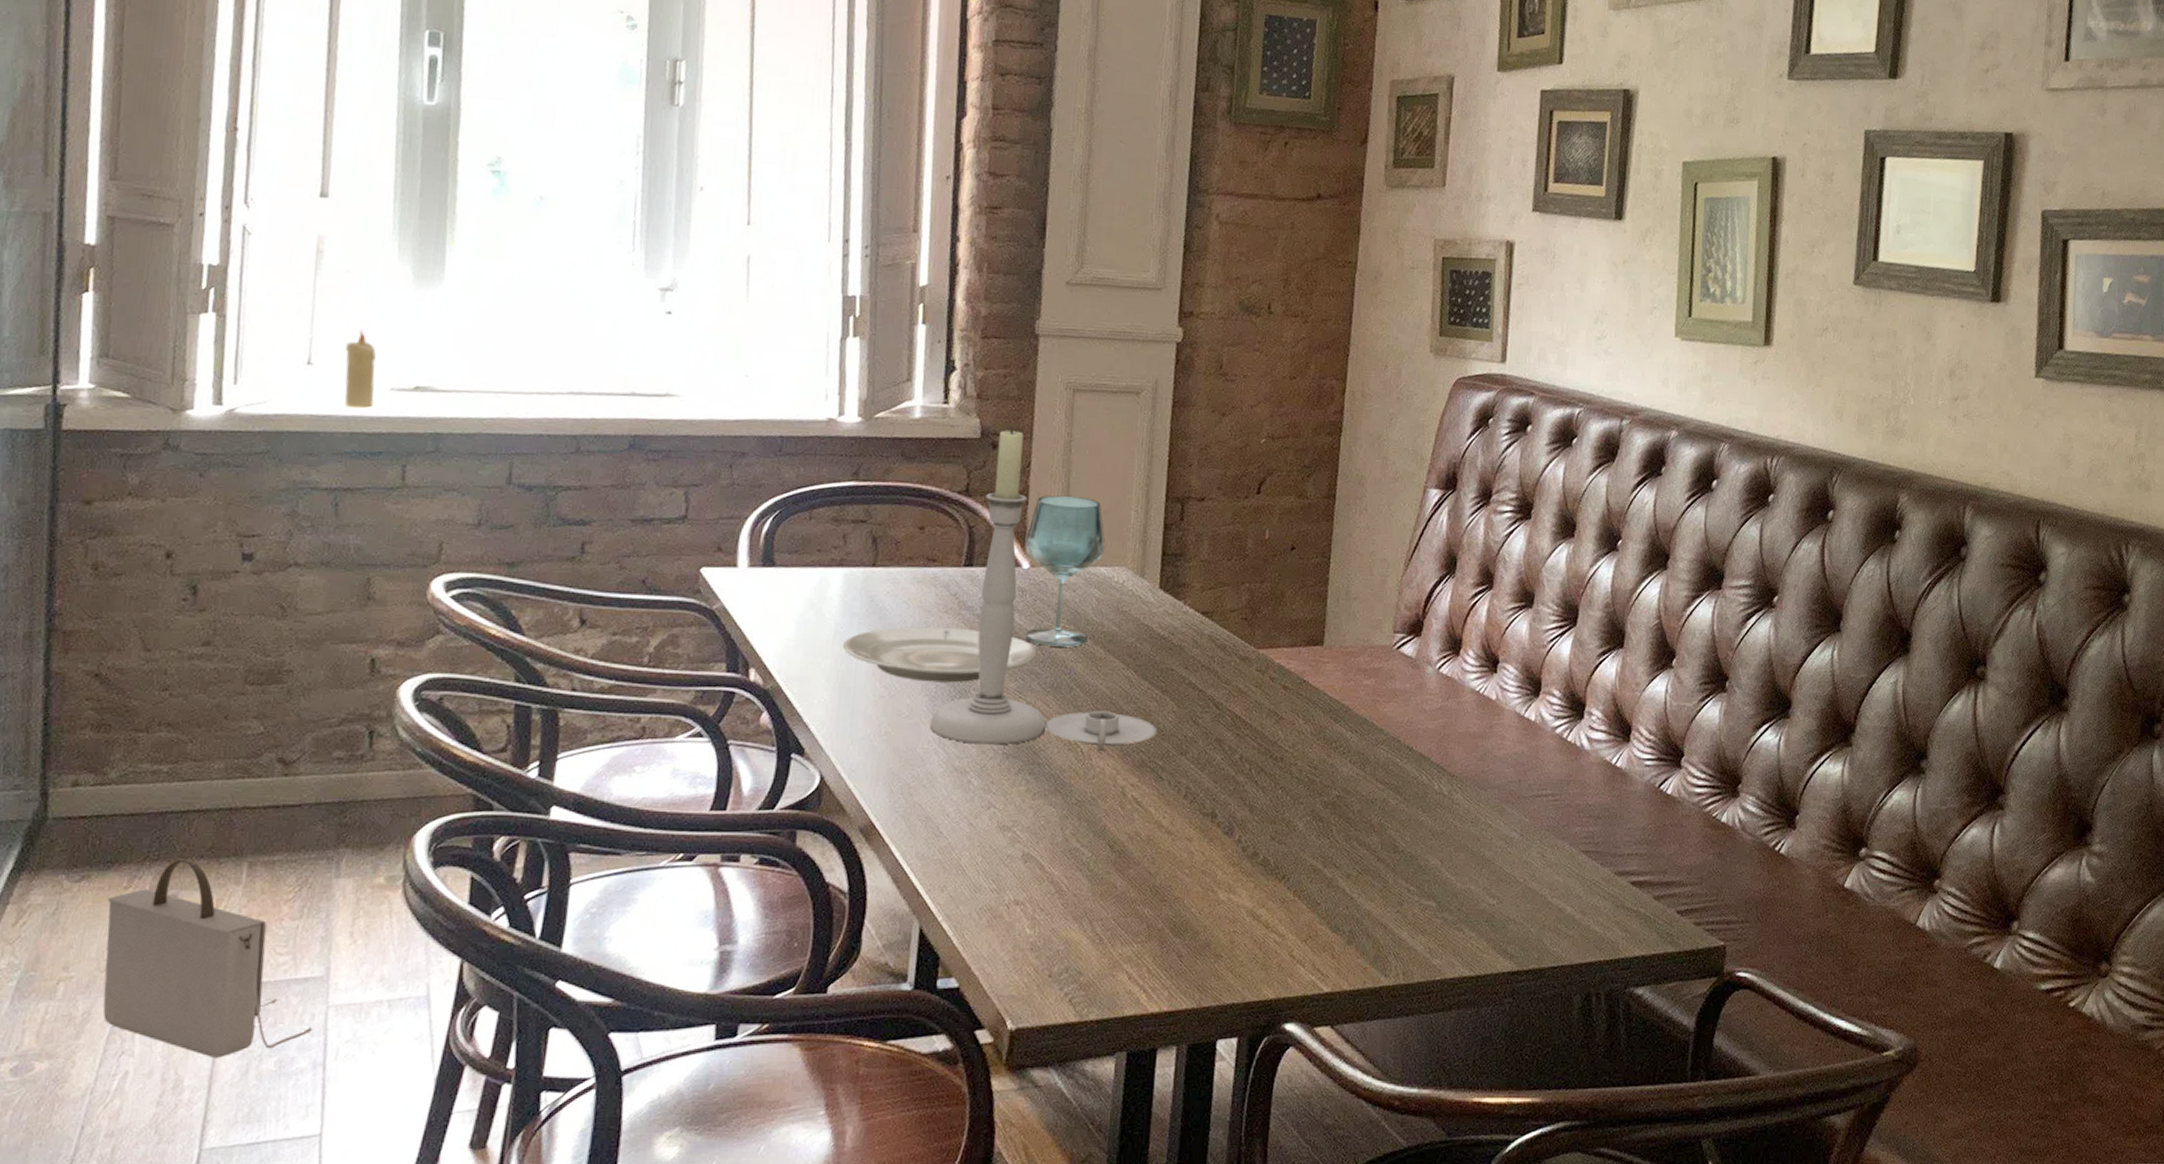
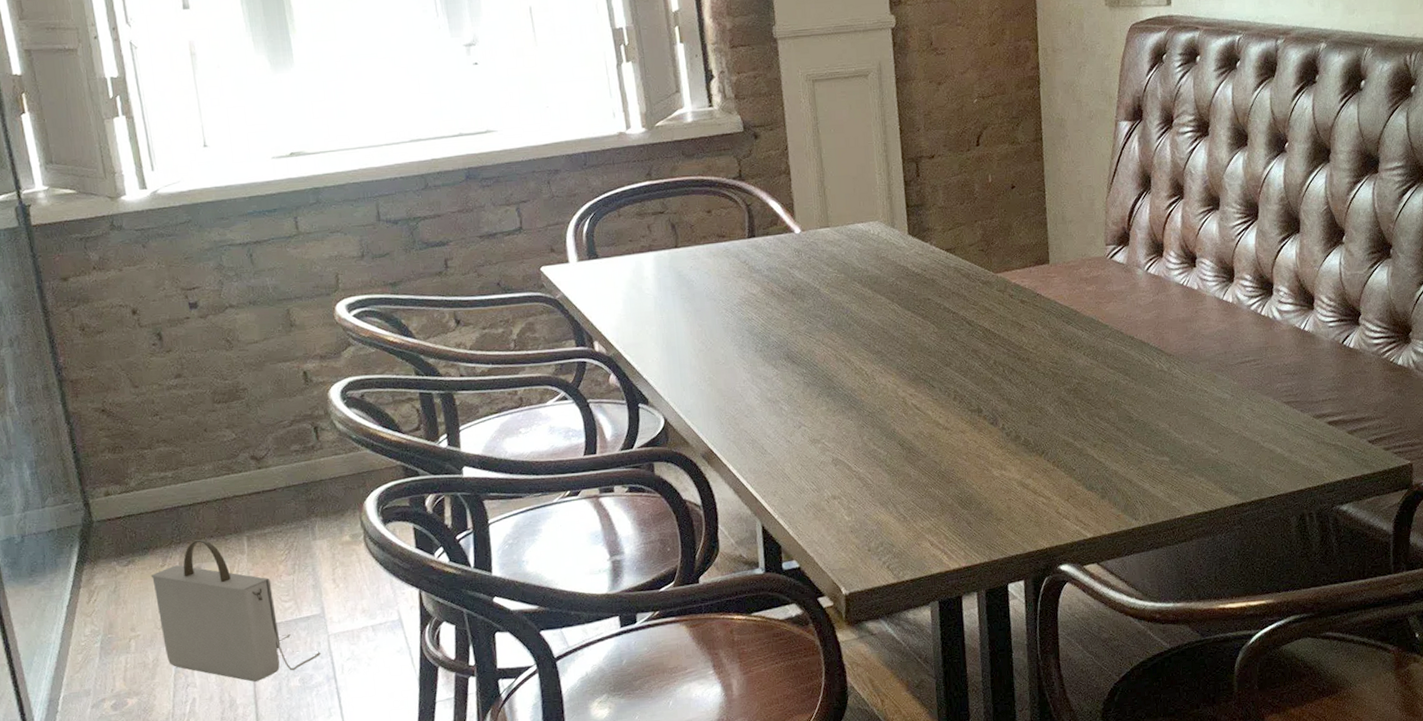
candle: present [345,329,376,409] -> none [230,113,262,177]
plate: present [843,627,1038,683] -> none [663,287,819,335]
candlestick: present [929,426,1159,752] -> none [742,118,925,379]
wine glass: present [1025,495,1106,647] -> none [793,168,860,294]

